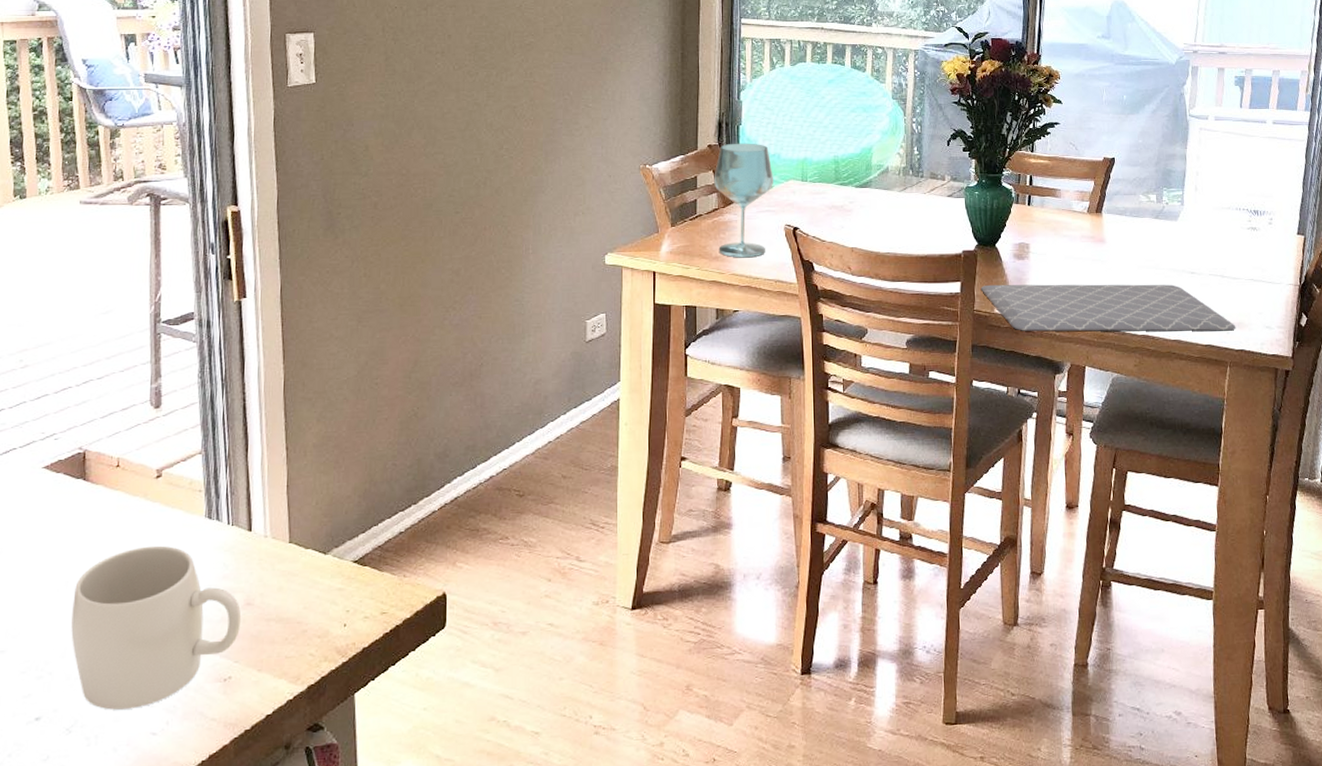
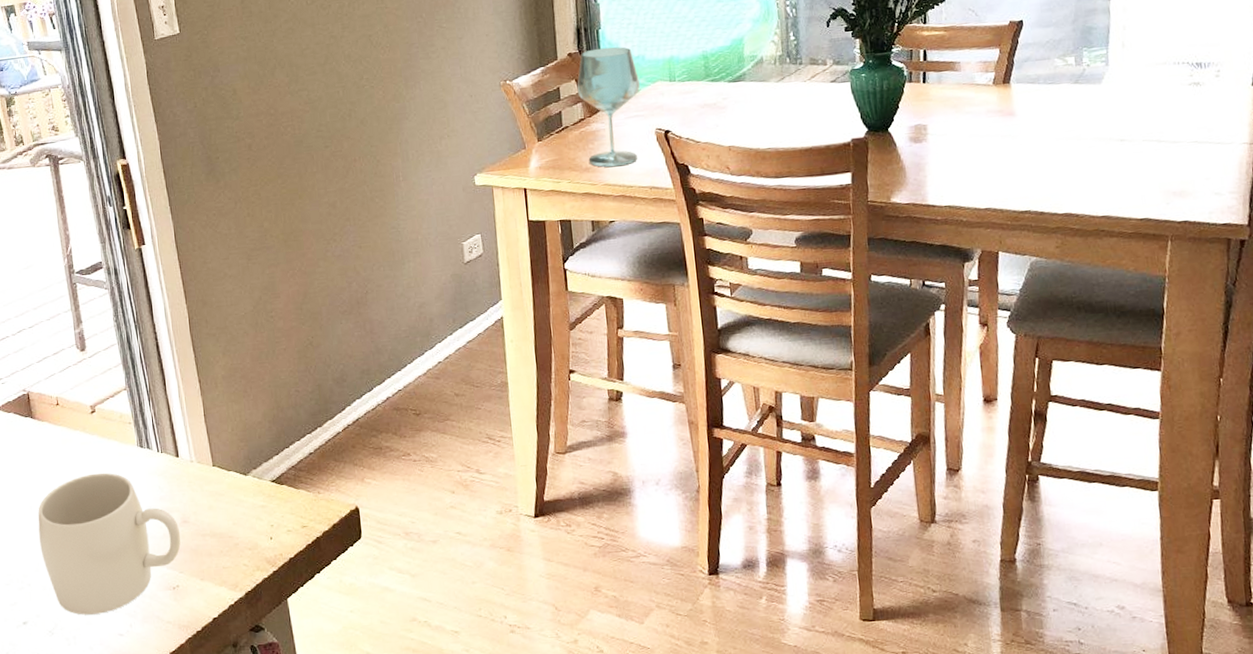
placemat: present [980,284,1236,332] -> none [874,155,1178,220]

